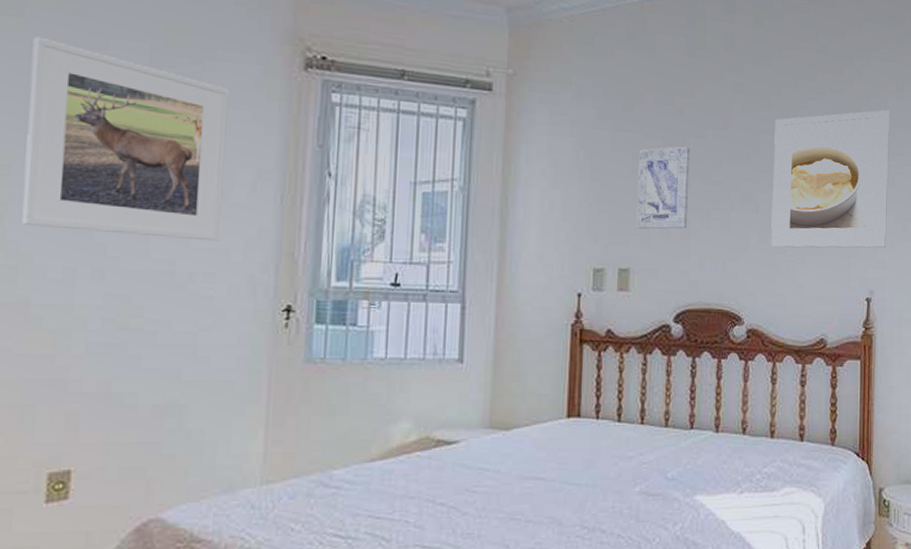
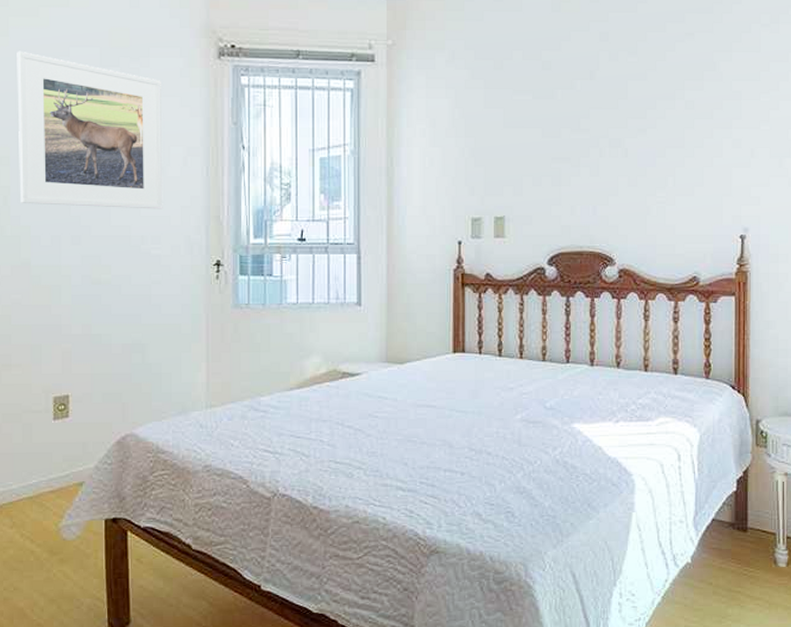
wall art: present [636,146,690,229] -> none [509,98,559,179]
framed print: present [771,109,890,248] -> none [641,44,764,190]

